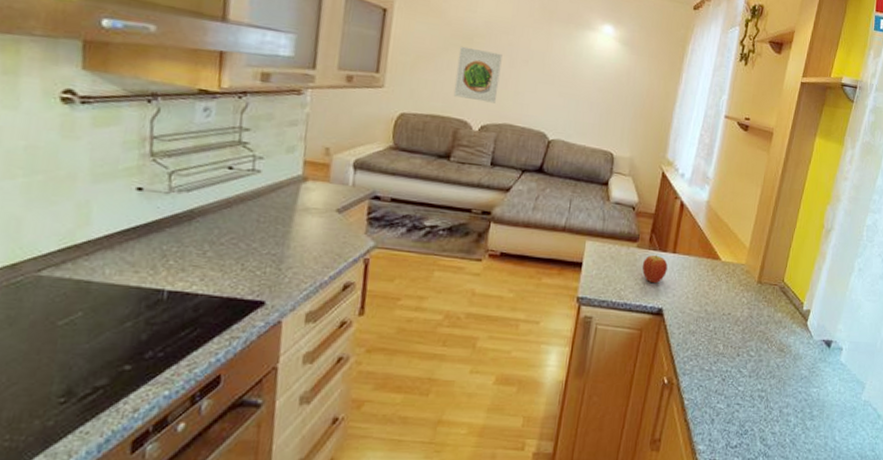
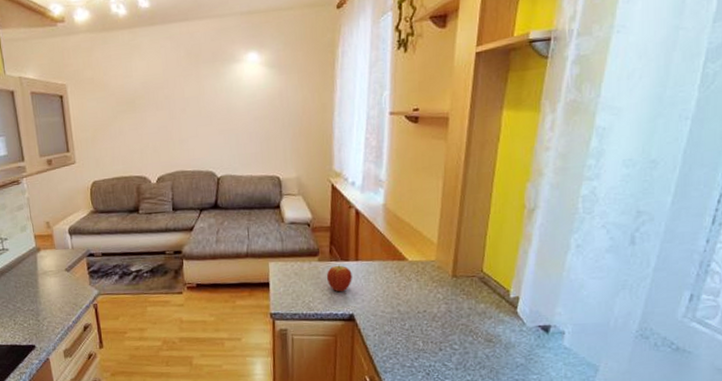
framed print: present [453,46,502,103] -> none [125,108,166,157]

